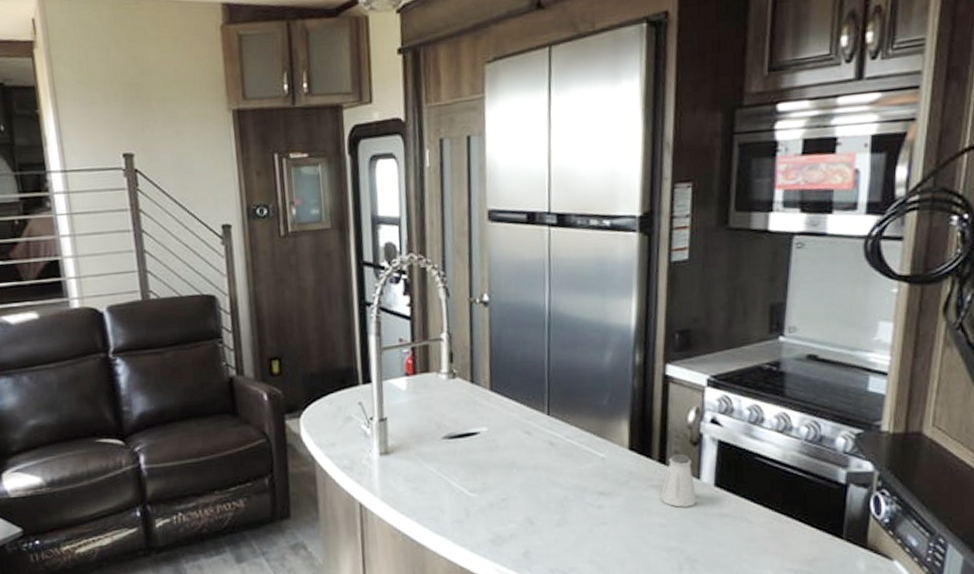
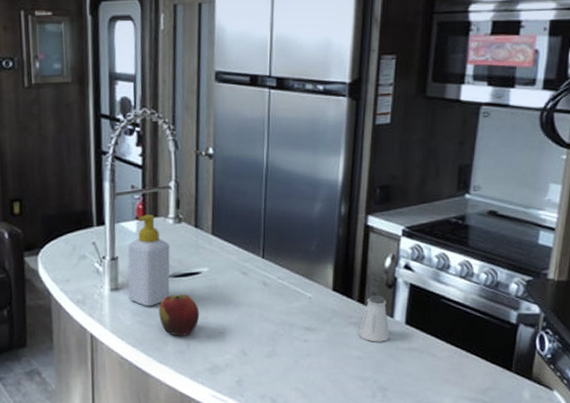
soap bottle: none [397,370,445,472] -> present [127,214,170,307]
apple: none [433,456,480,504] -> present [158,293,200,336]

